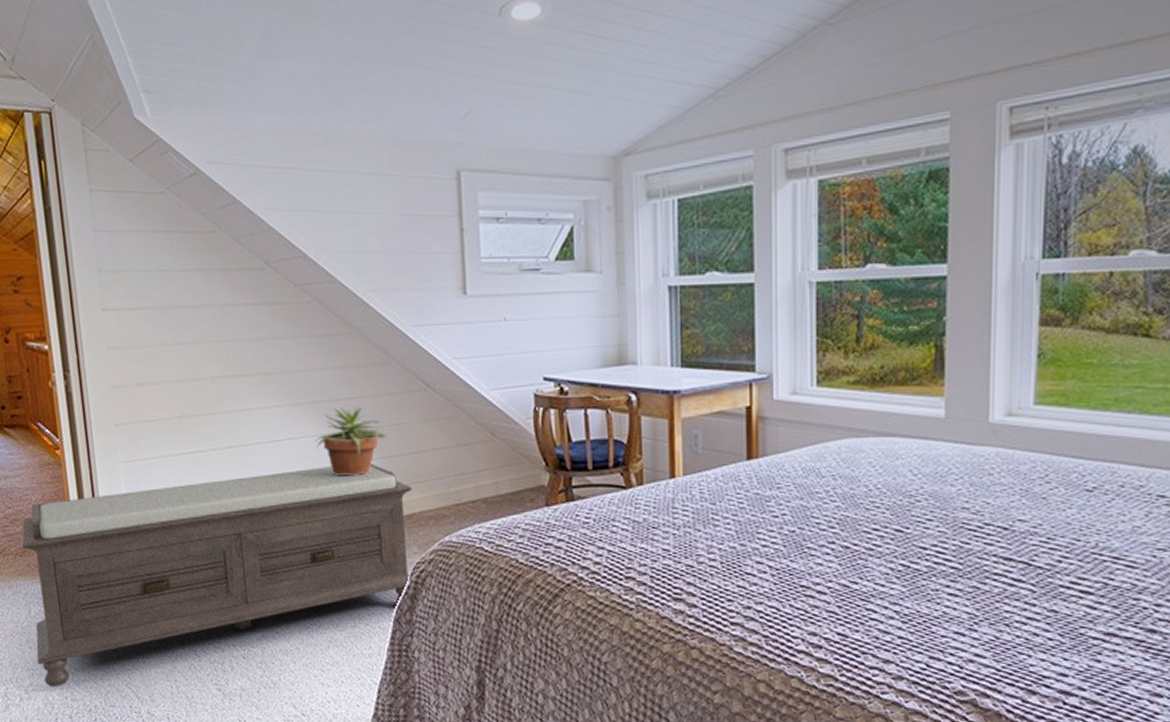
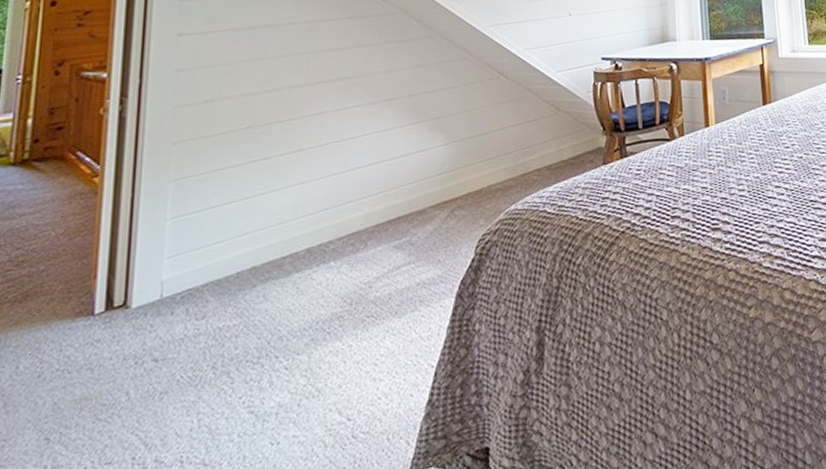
bench: present [21,464,412,688] -> none [14,148,482,458]
potted plant: present [315,408,388,476] -> none [389,99,461,163]

